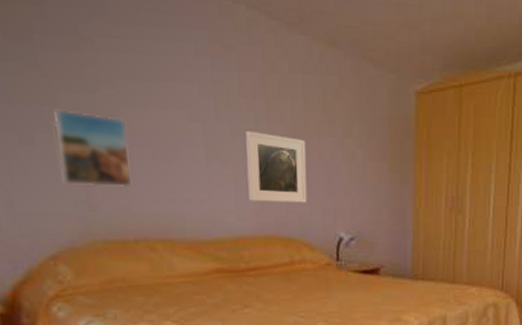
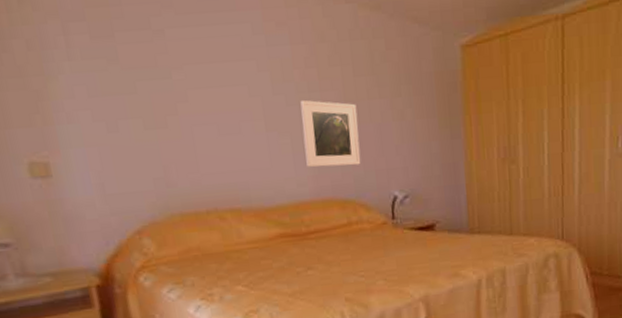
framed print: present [54,109,131,188] -> none [134,97,201,165]

